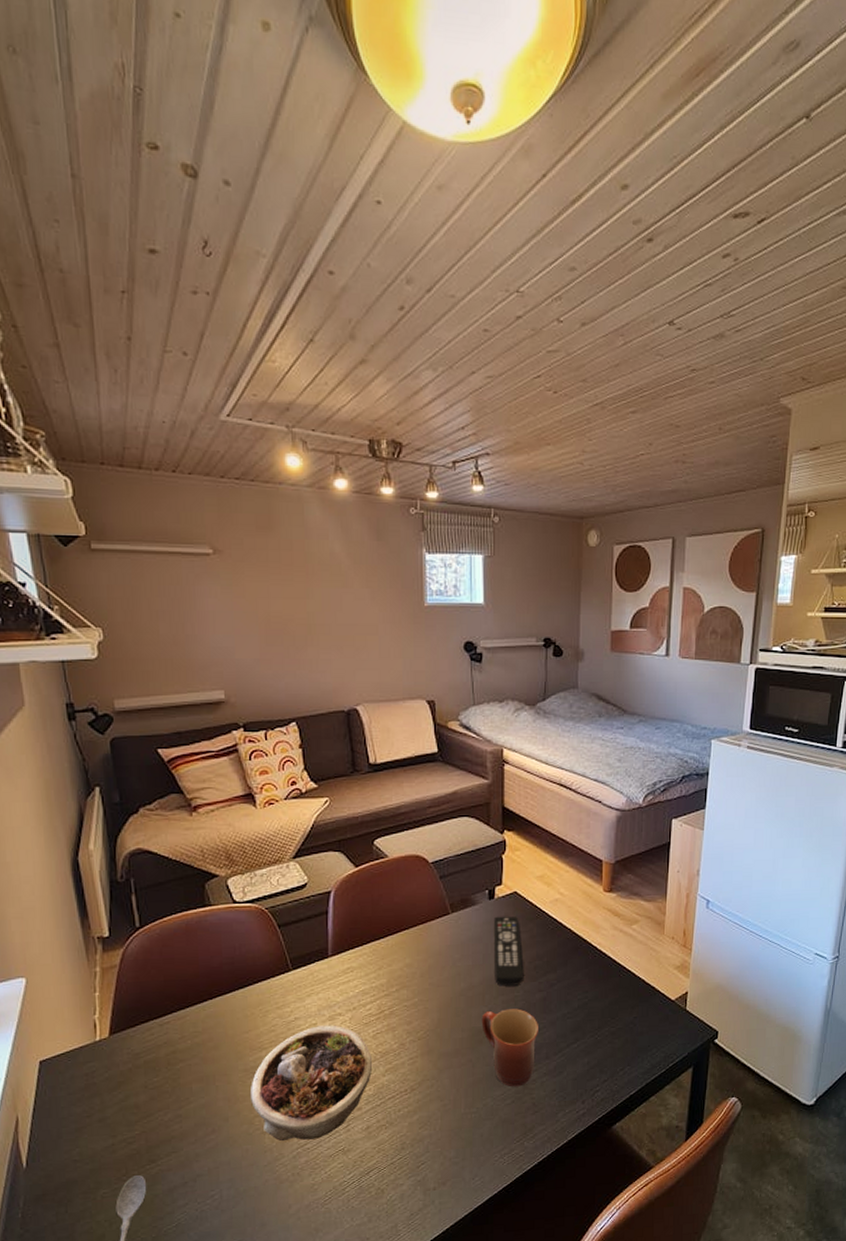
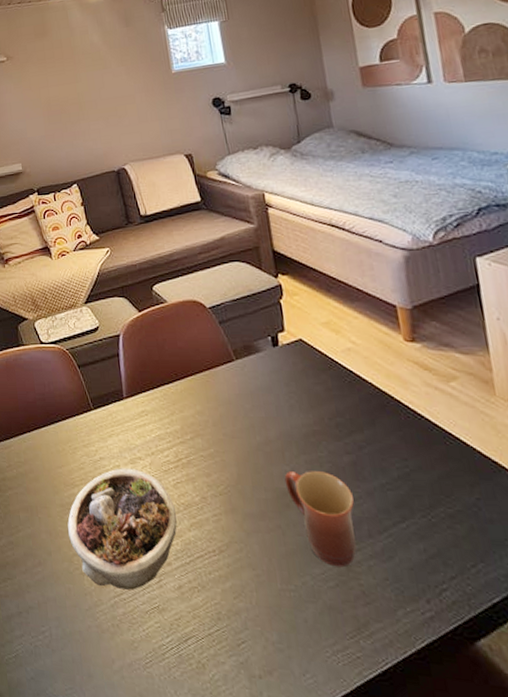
remote control: present [493,916,524,986] -> none [281,365,326,444]

